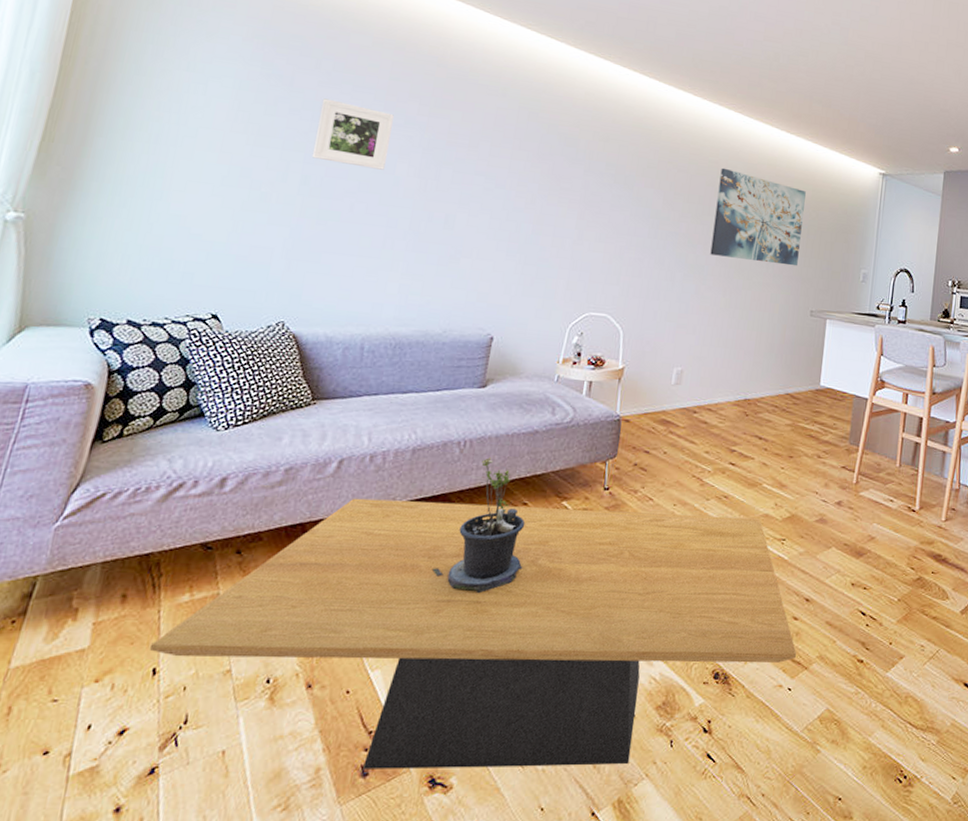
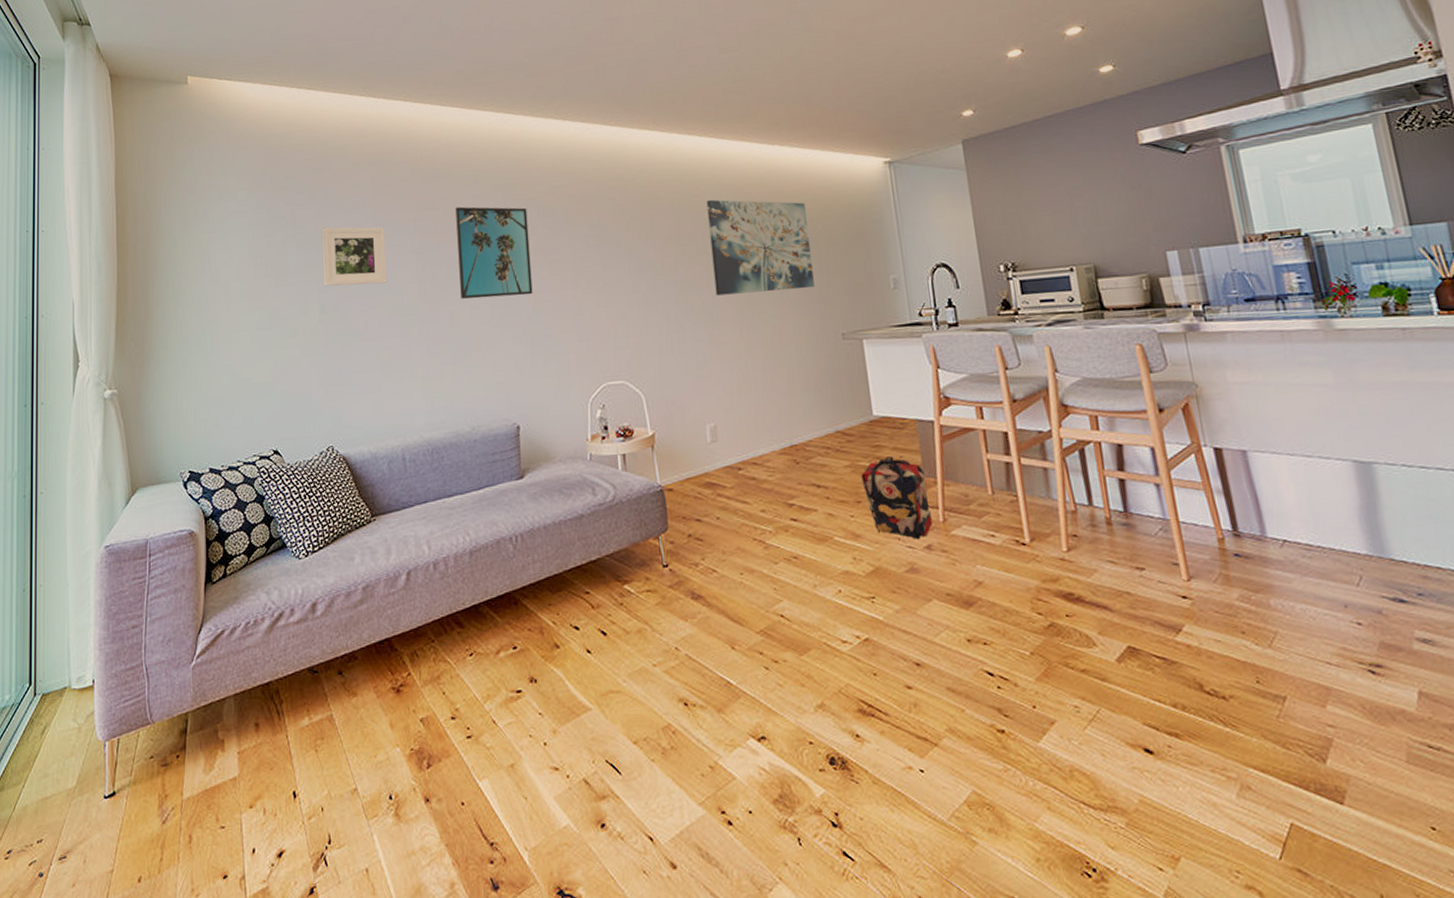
coffee table: present [149,498,796,769] -> none [286,577,920,882]
potted plant: present [432,458,526,594] -> none [514,549,600,692]
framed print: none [461,114,549,216] -> present [455,206,533,299]
backpack: none [797,422,851,495] -> present [861,456,933,539]

